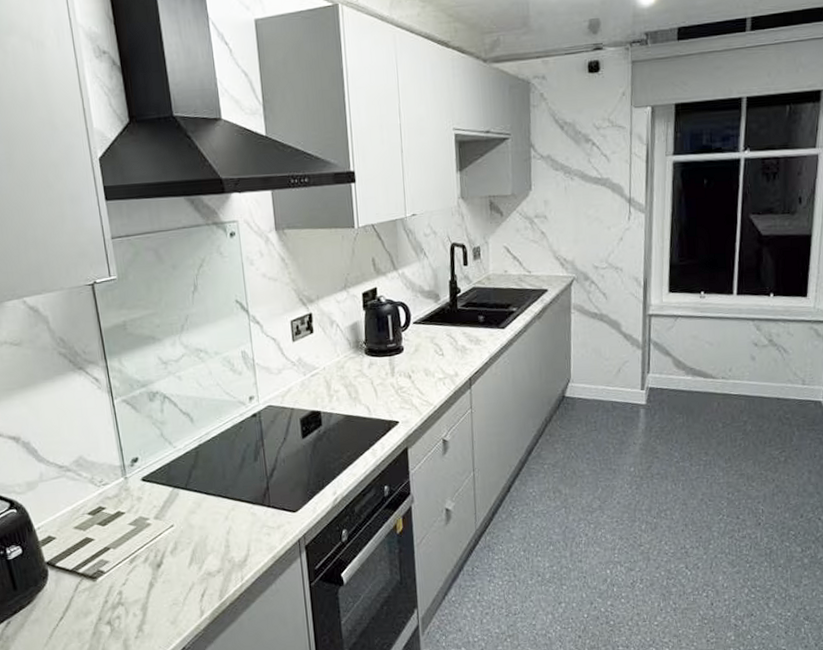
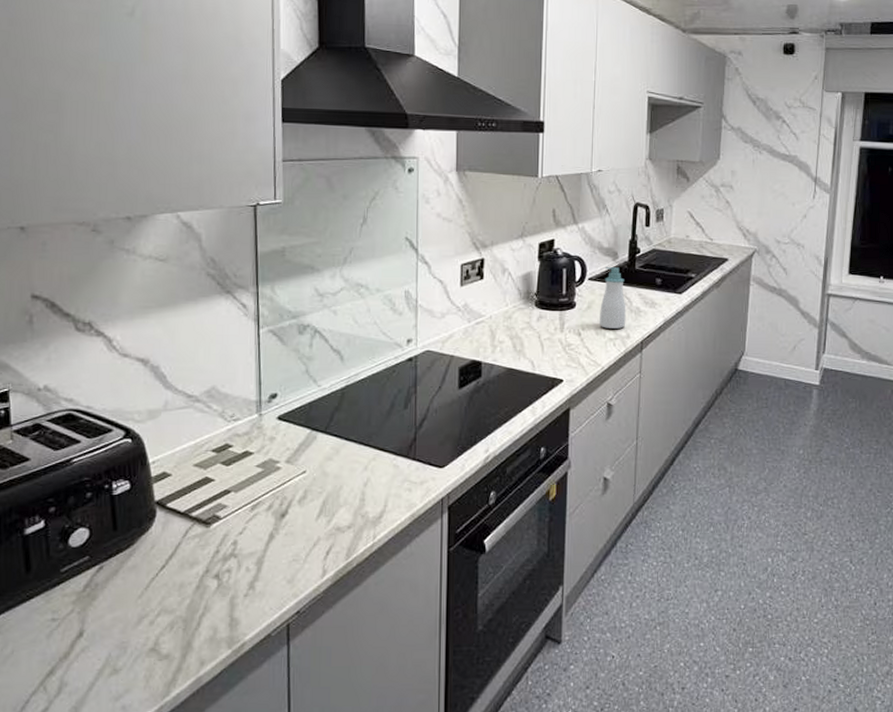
soap bottle: none [427,309,453,369] -> present [600,267,626,329]

